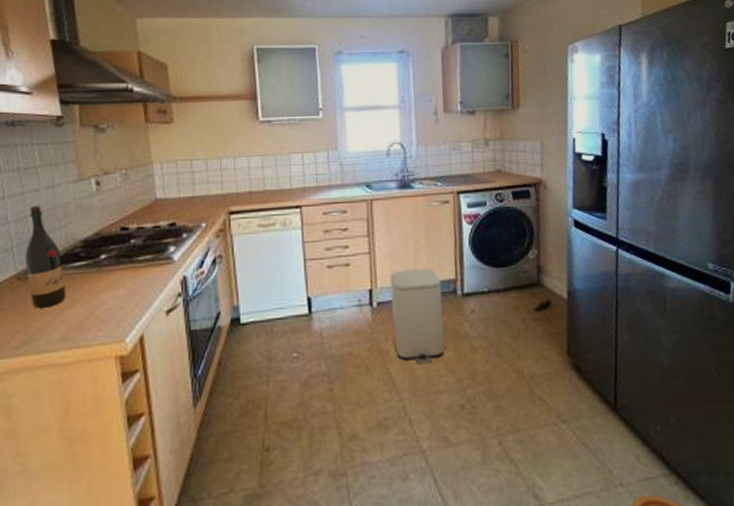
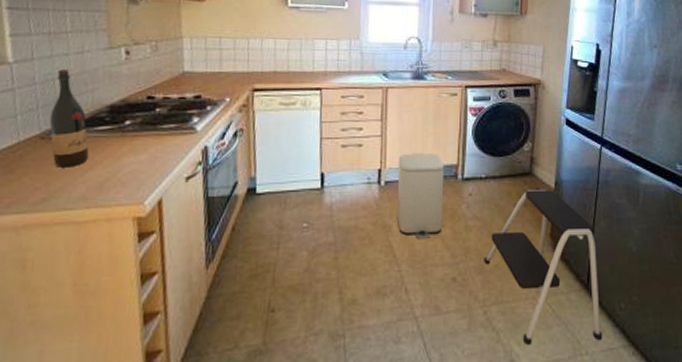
step stool: none [494,301,638,477] -> present [484,190,603,345]

